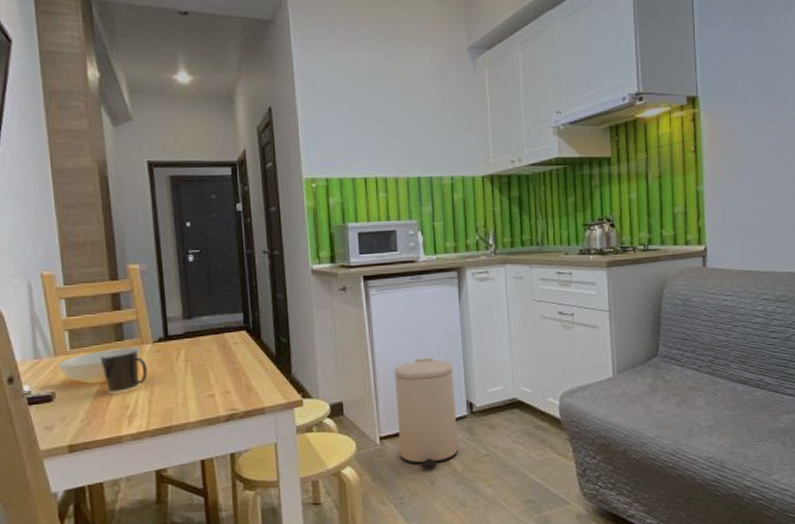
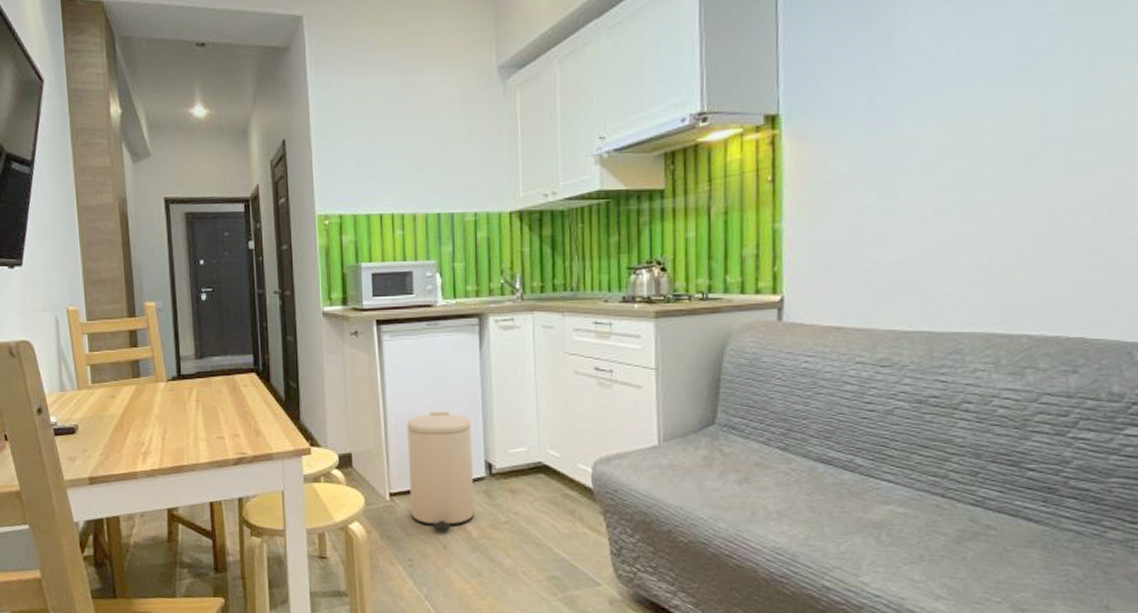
bowl: present [58,347,142,385] -> none [81,385,156,419]
mug: present [100,349,148,394] -> none [118,386,161,430]

